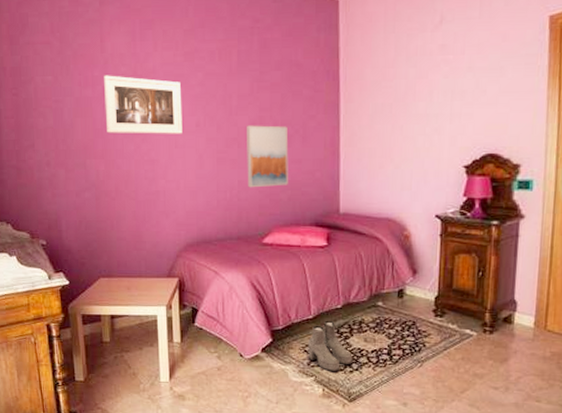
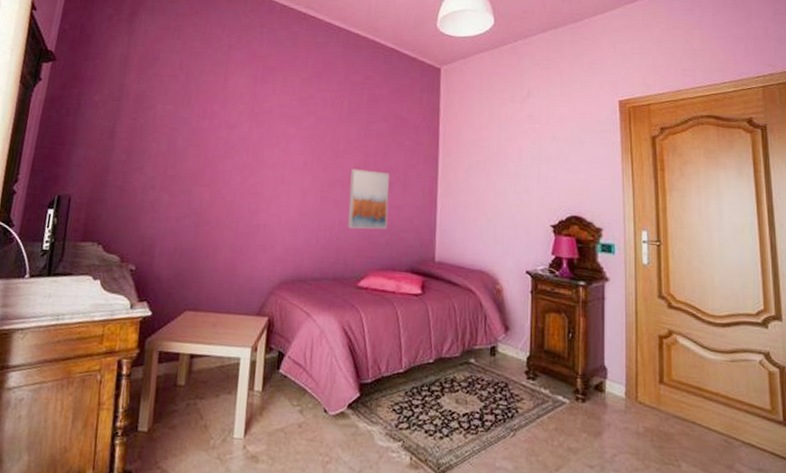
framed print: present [104,75,182,134] -> none [217,110,294,171]
boots: present [308,320,353,371] -> none [396,375,443,436]

